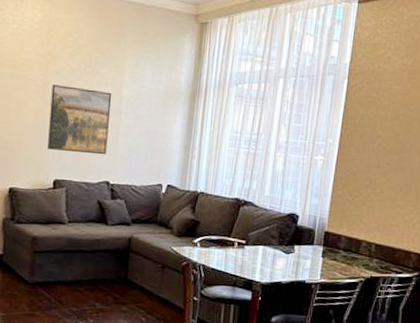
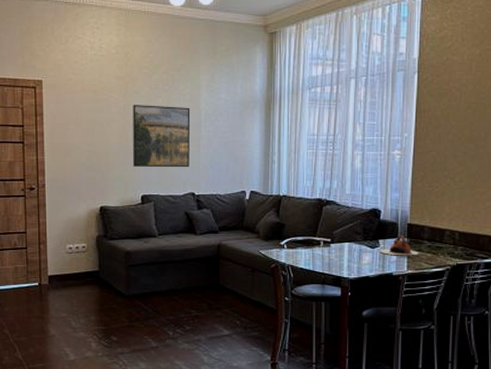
teapot: none [294,243,334,265] -> present [380,236,419,256]

